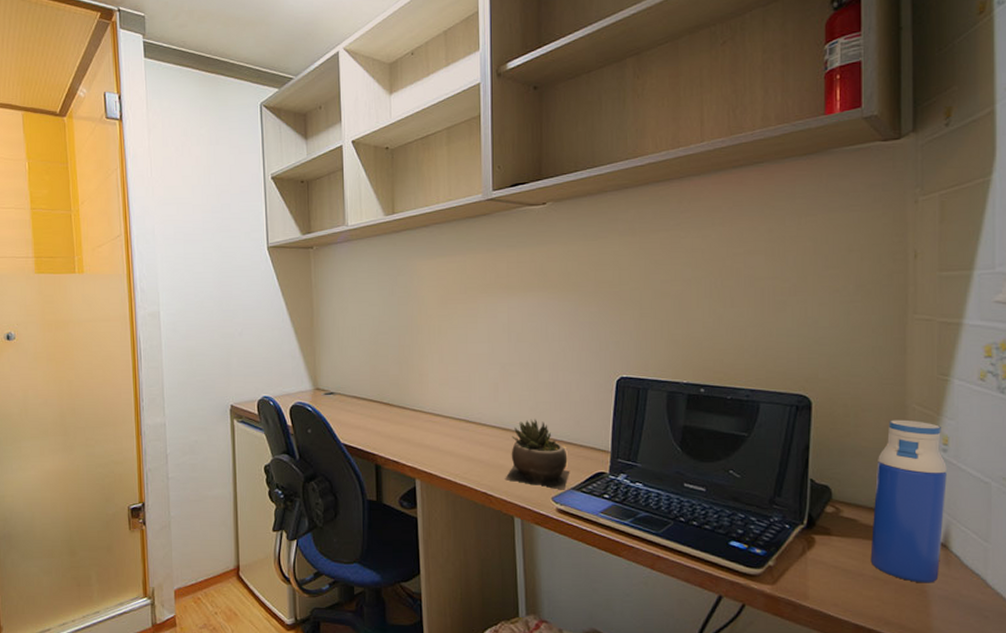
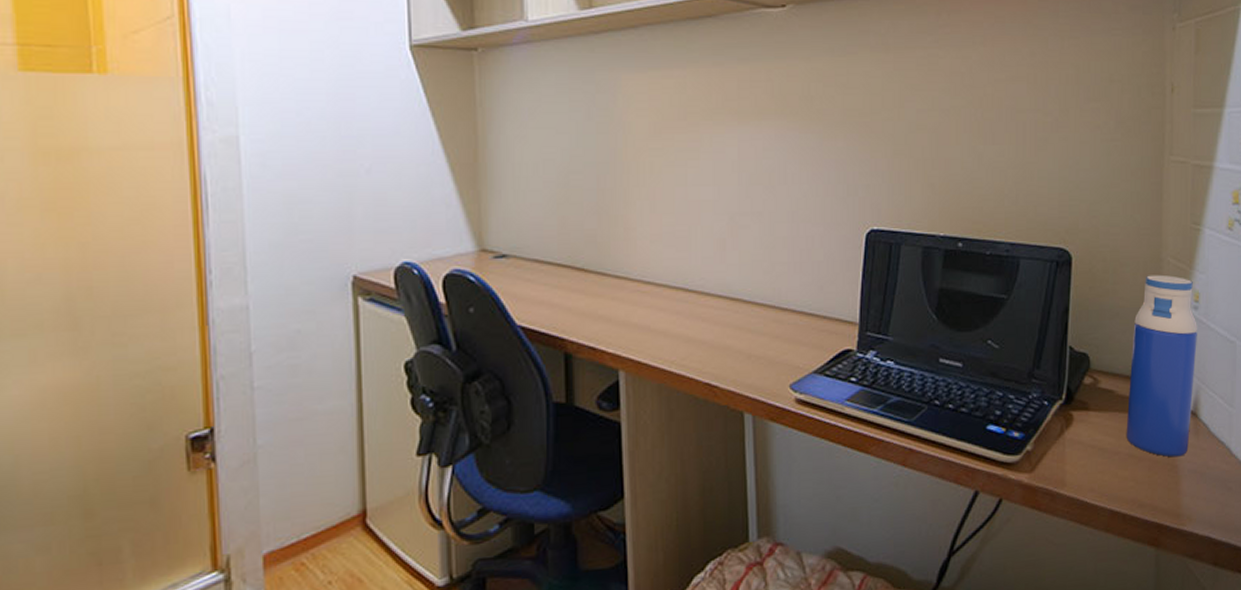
succulent plant: present [505,419,570,490] -> none [733,284,812,375]

